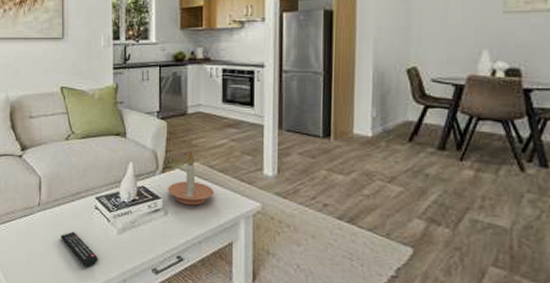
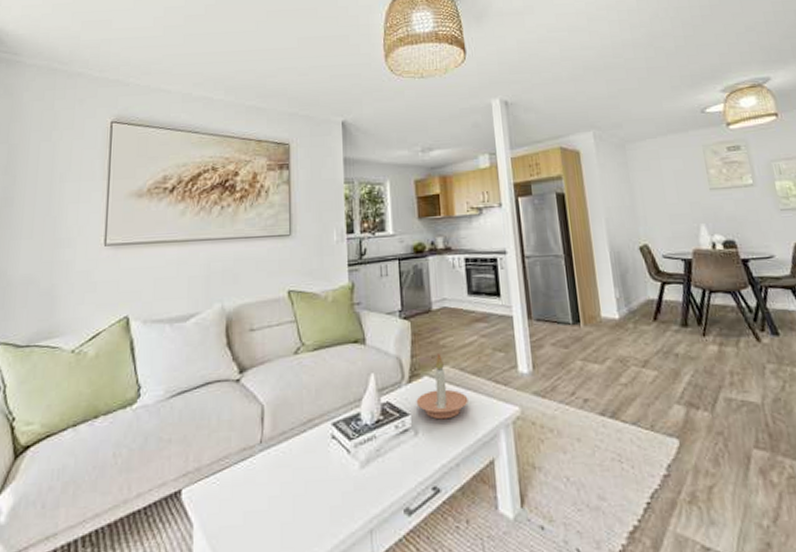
remote control: present [61,231,98,267] -> none [289,472,337,520]

